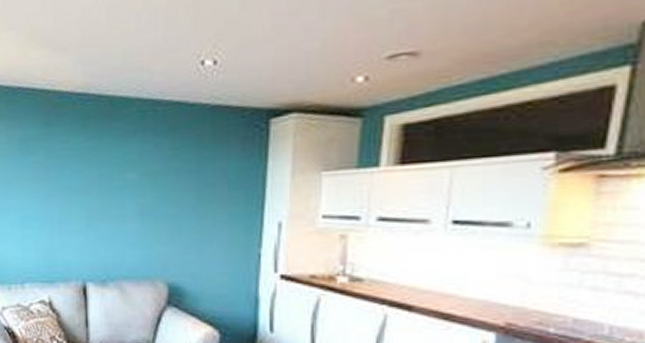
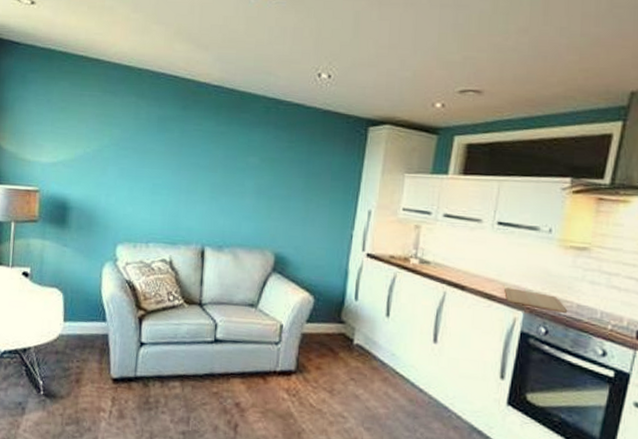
chopping board: none [467,304,560,332] -> present [504,288,568,314]

